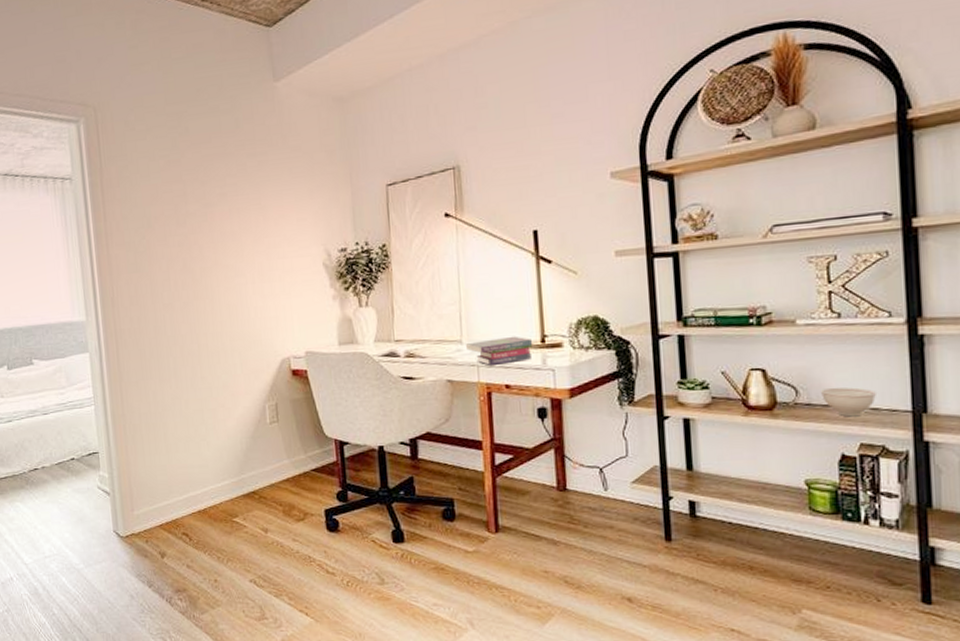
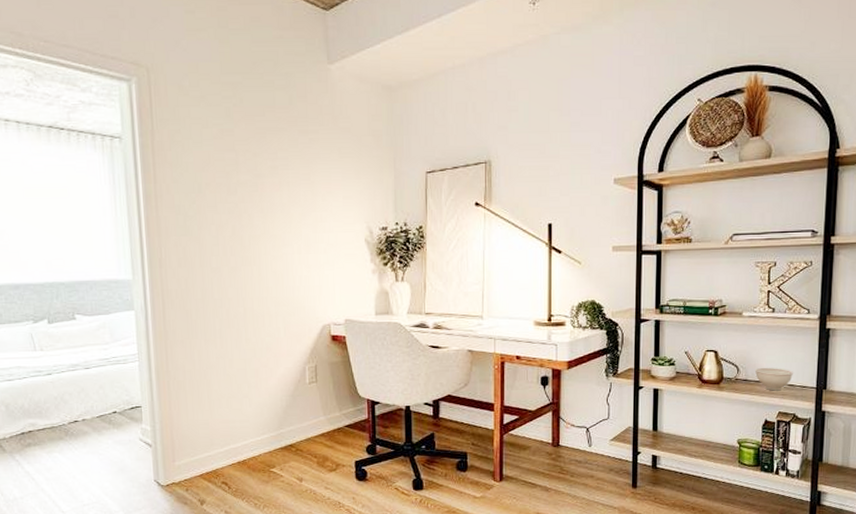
books: present [466,336,532,365] -> none [486,314,540,339]

